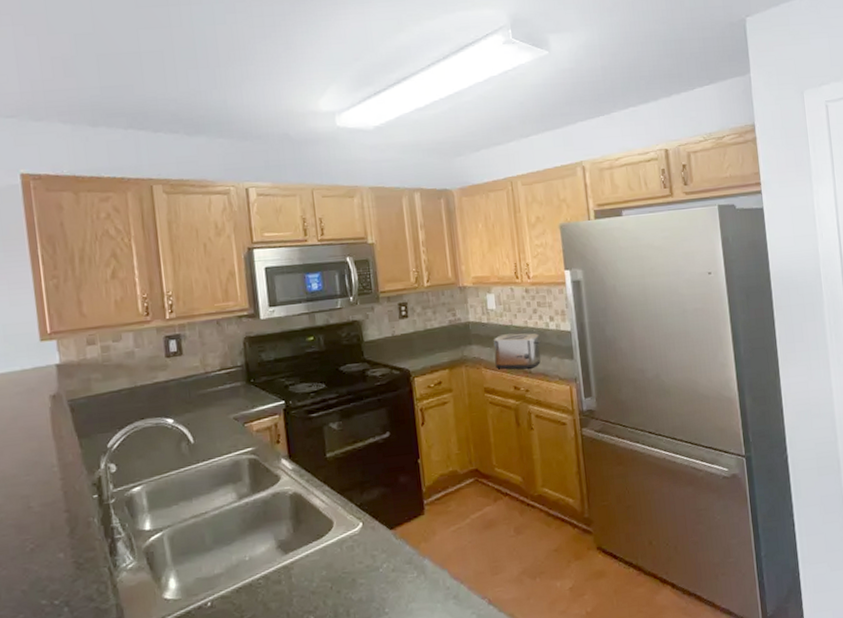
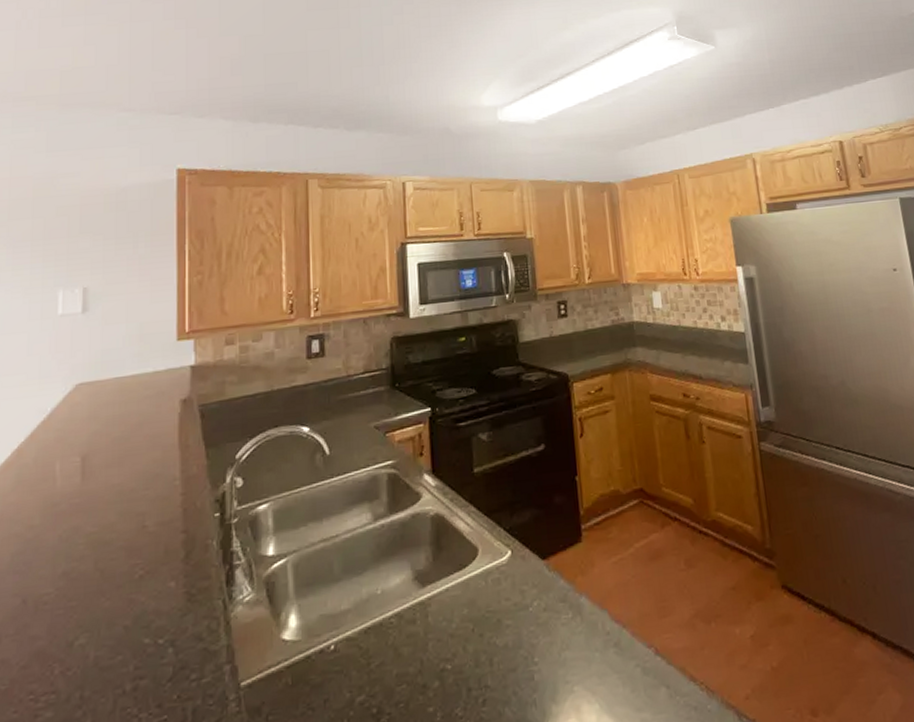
toaster: present [493,333,541,369] -> none [659,334,713,375]

